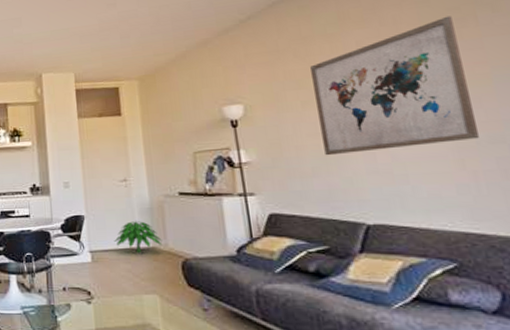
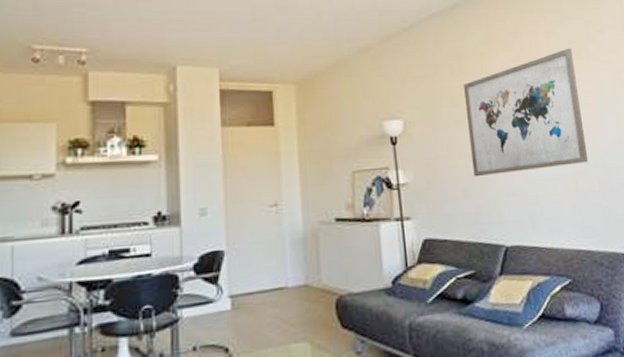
indoor plant: present [114,220,163,252] -> none [260,253,316,292]

